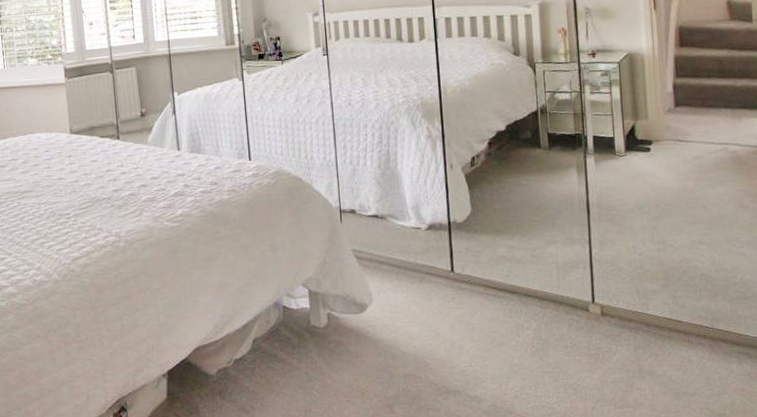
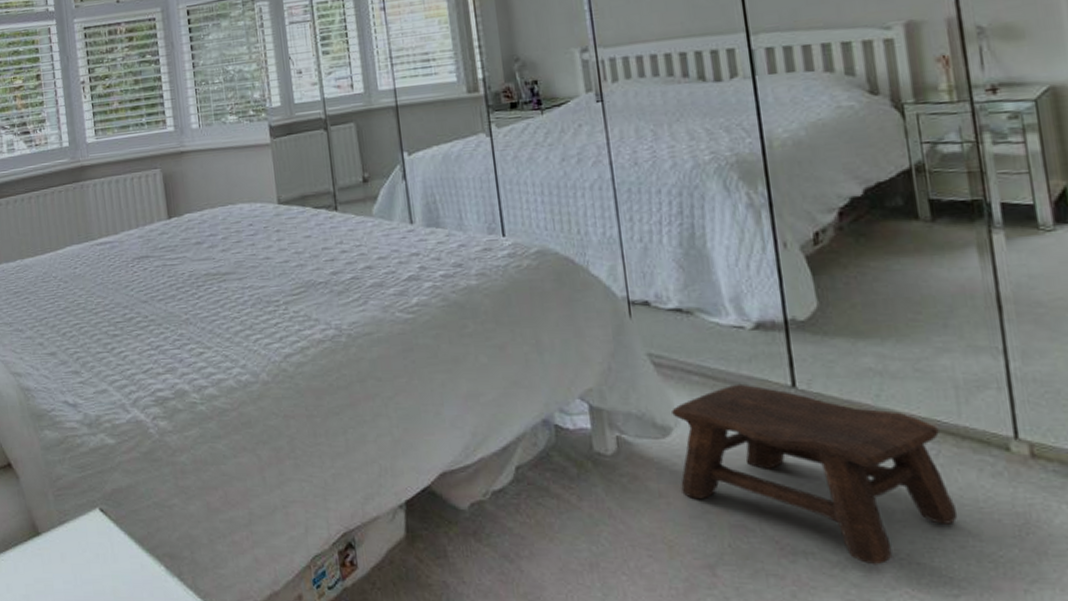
stool: none [368,270,554,397] -> present [672,383,958,565]

